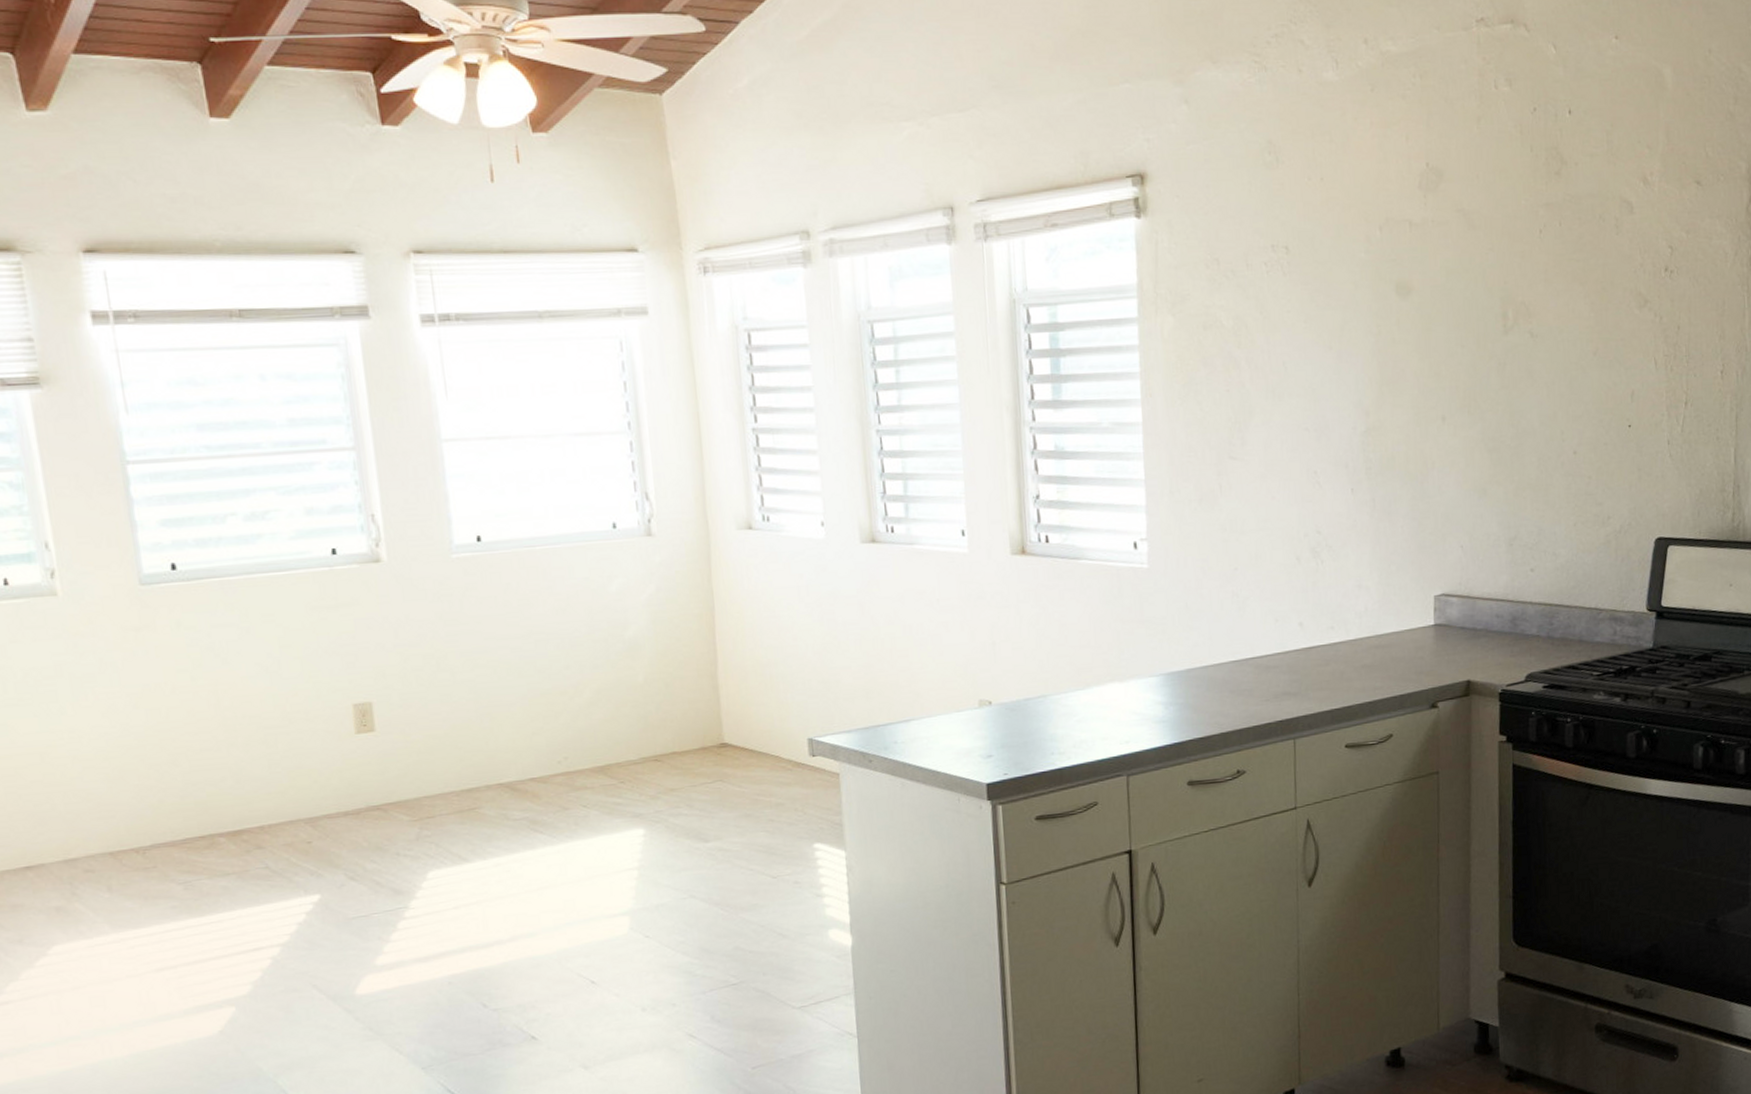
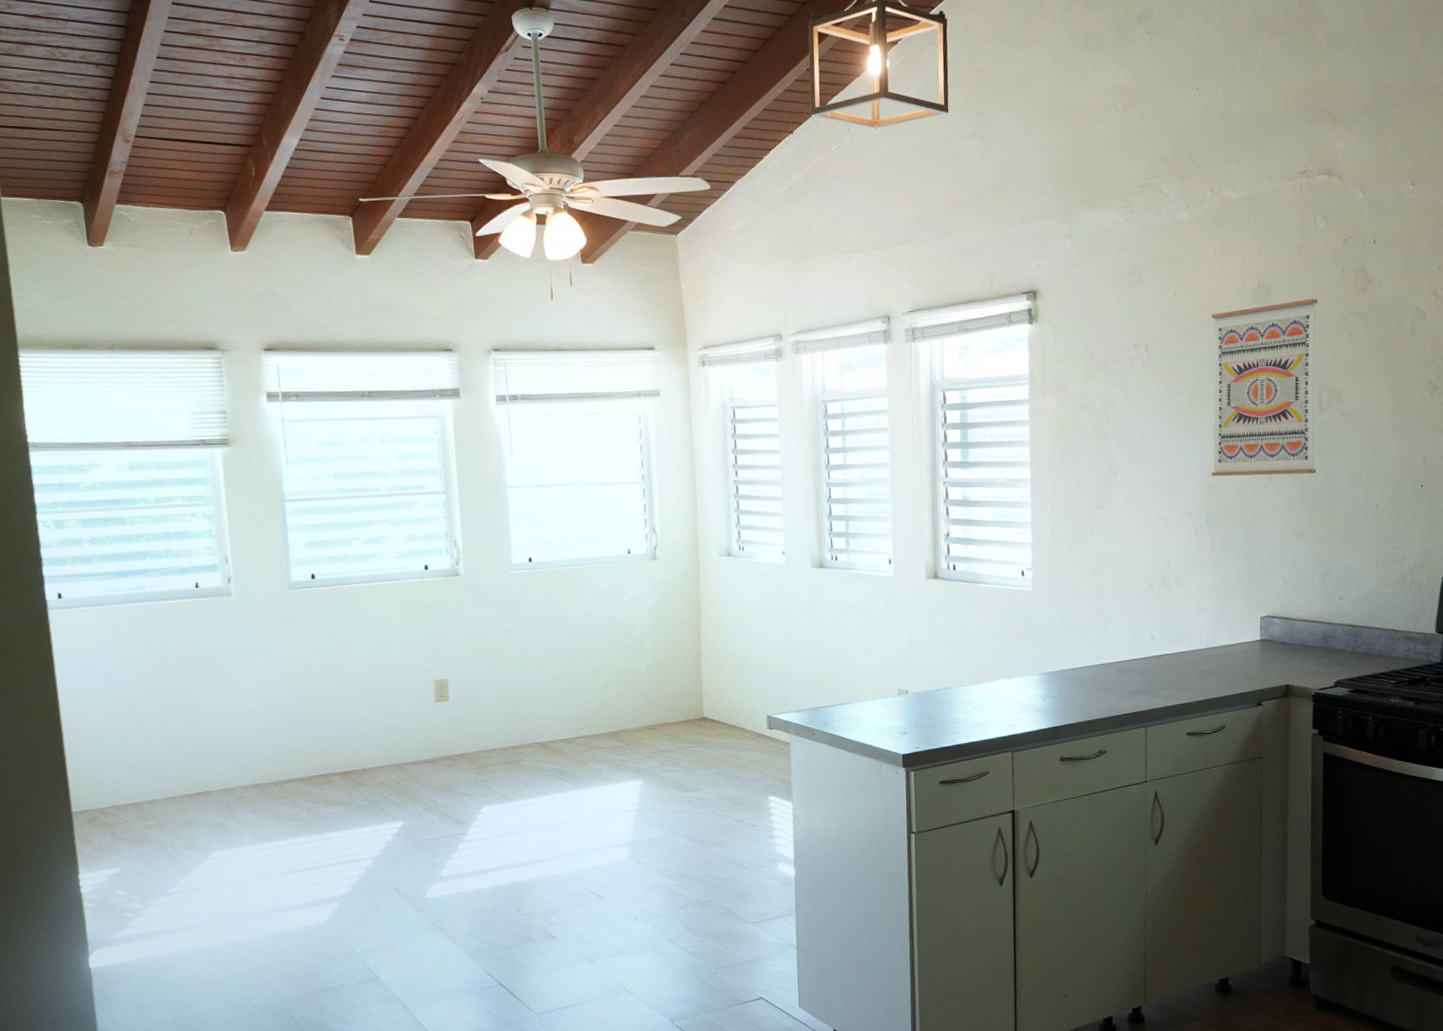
wall art: none [1368,186,1502,417] -> present [1211,299,1318,477]

